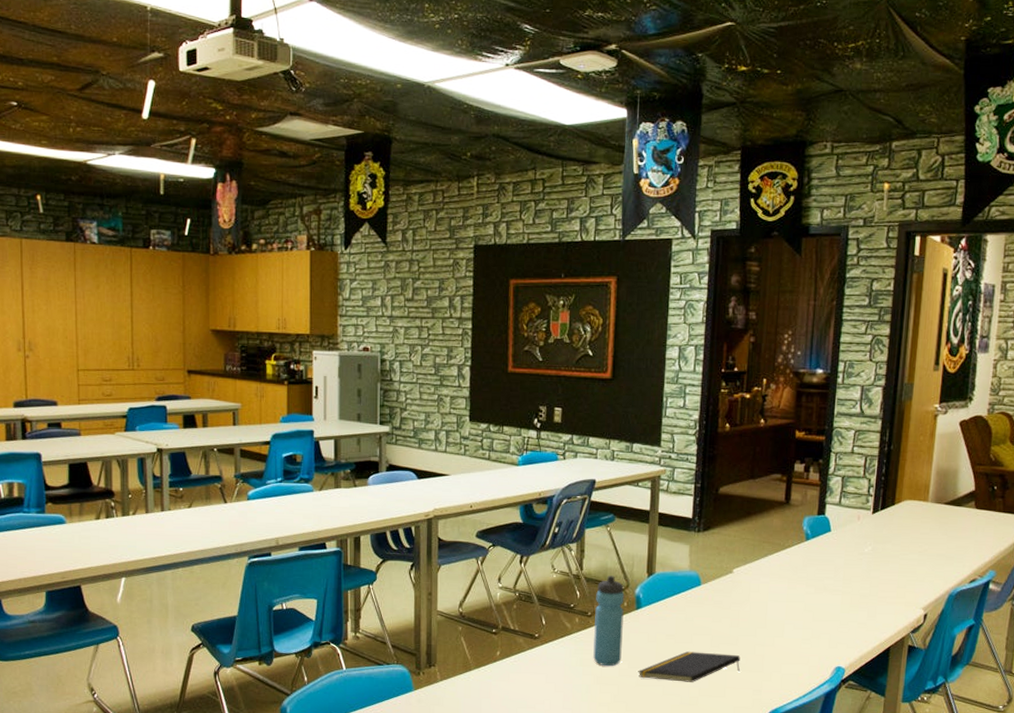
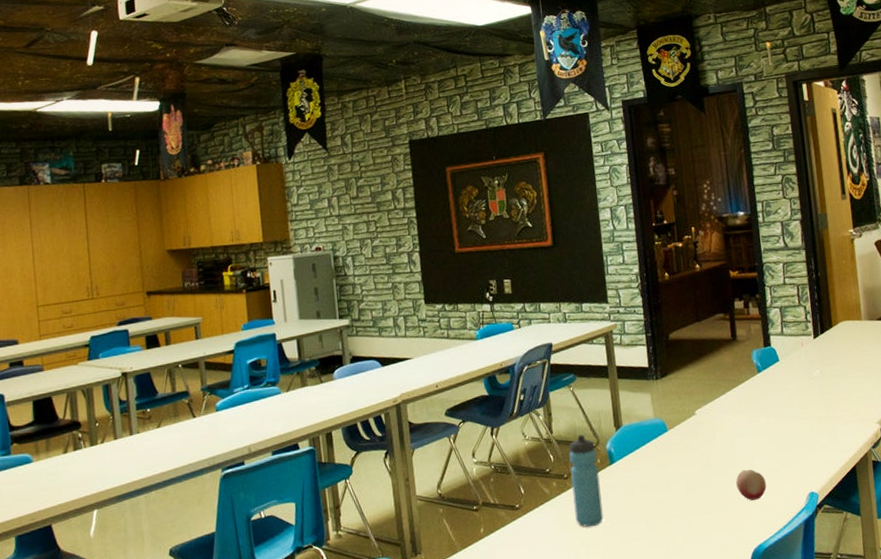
notepad: present [638,651,740,682] -> none [621,496,719,533]
fruit: none [761,634,793,665] -> present [735,469,766,501]

